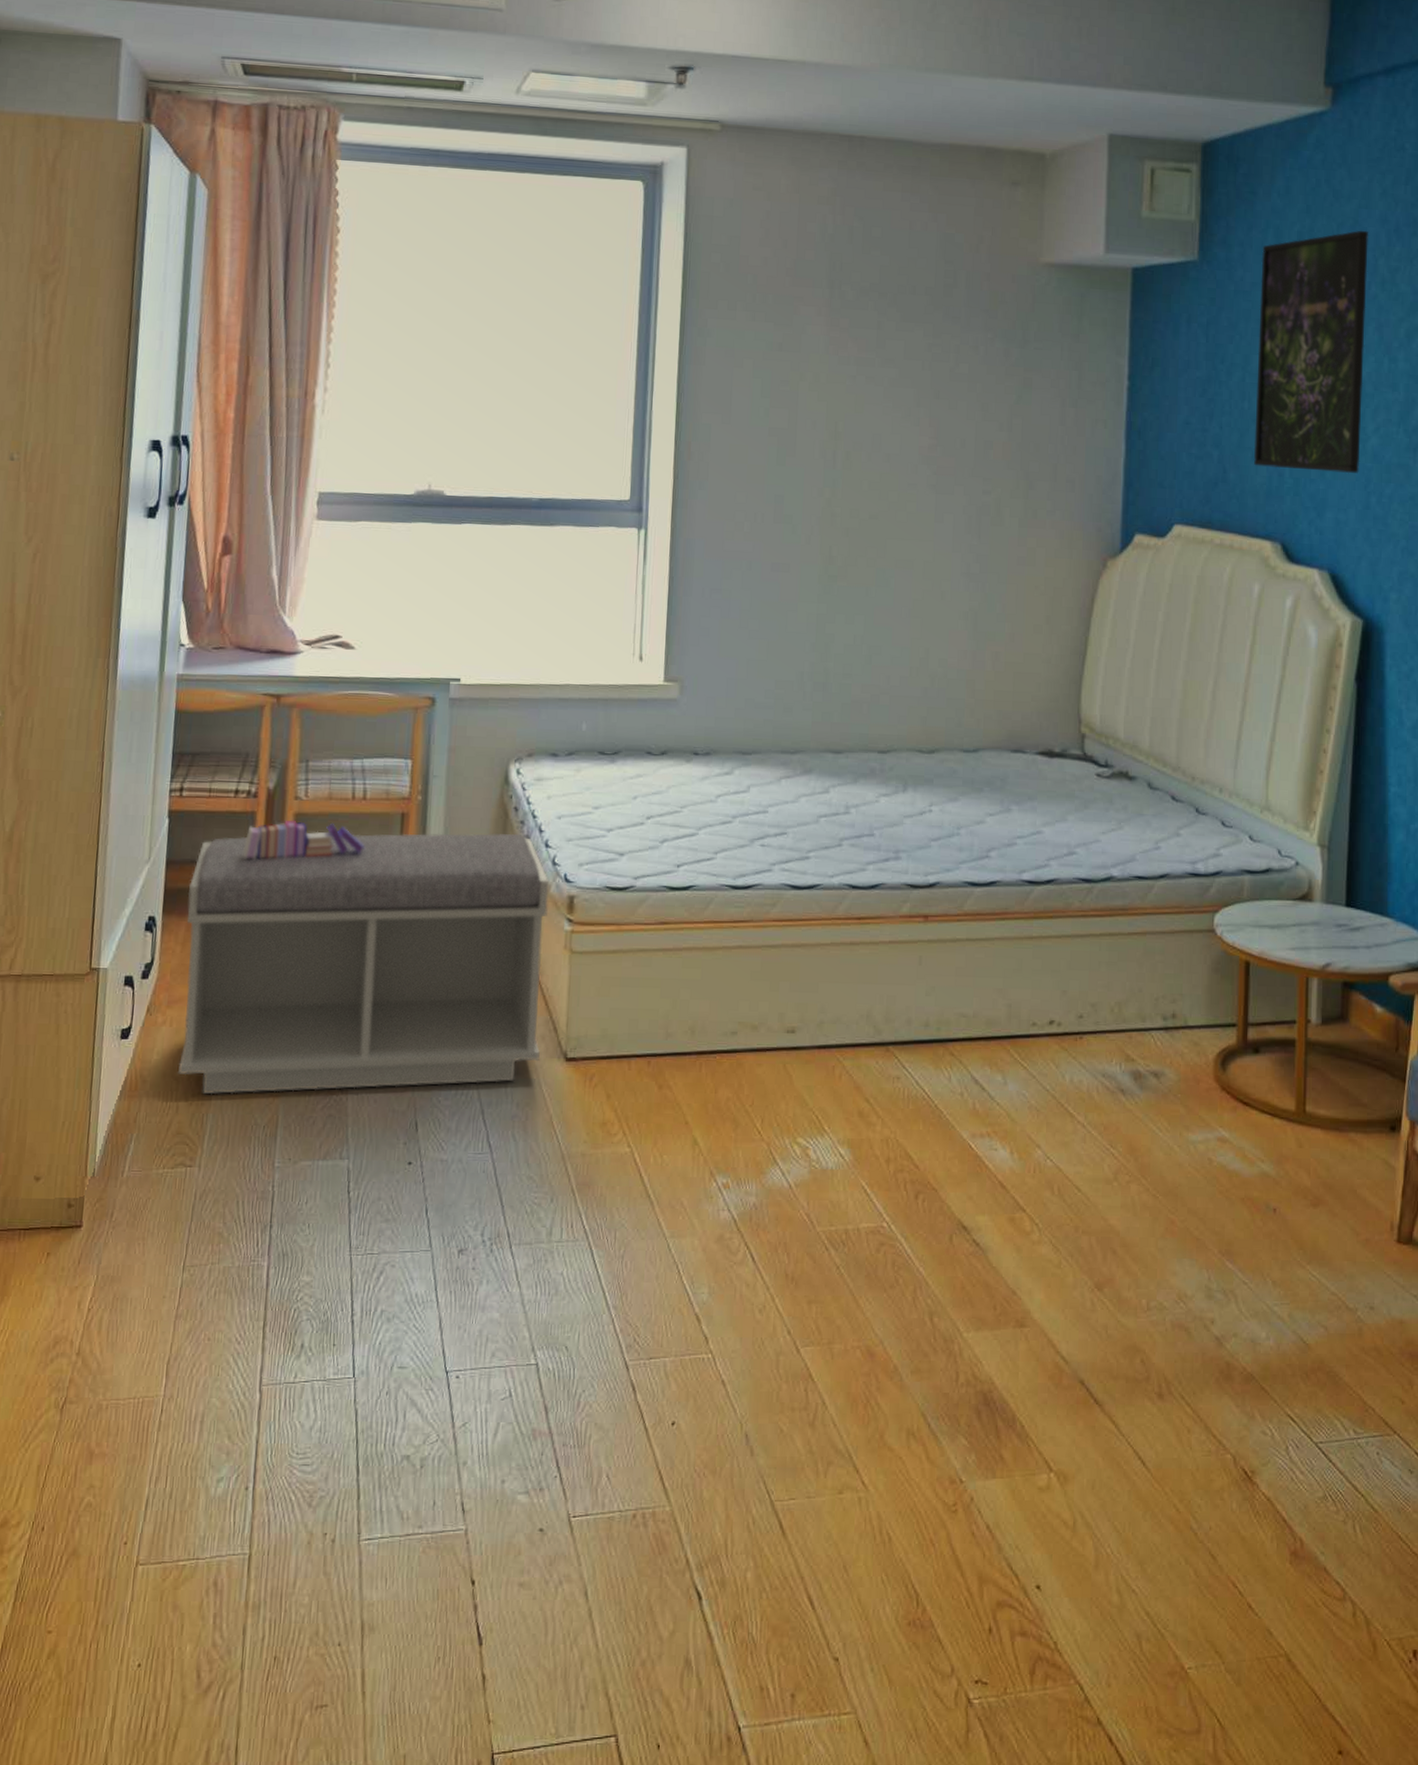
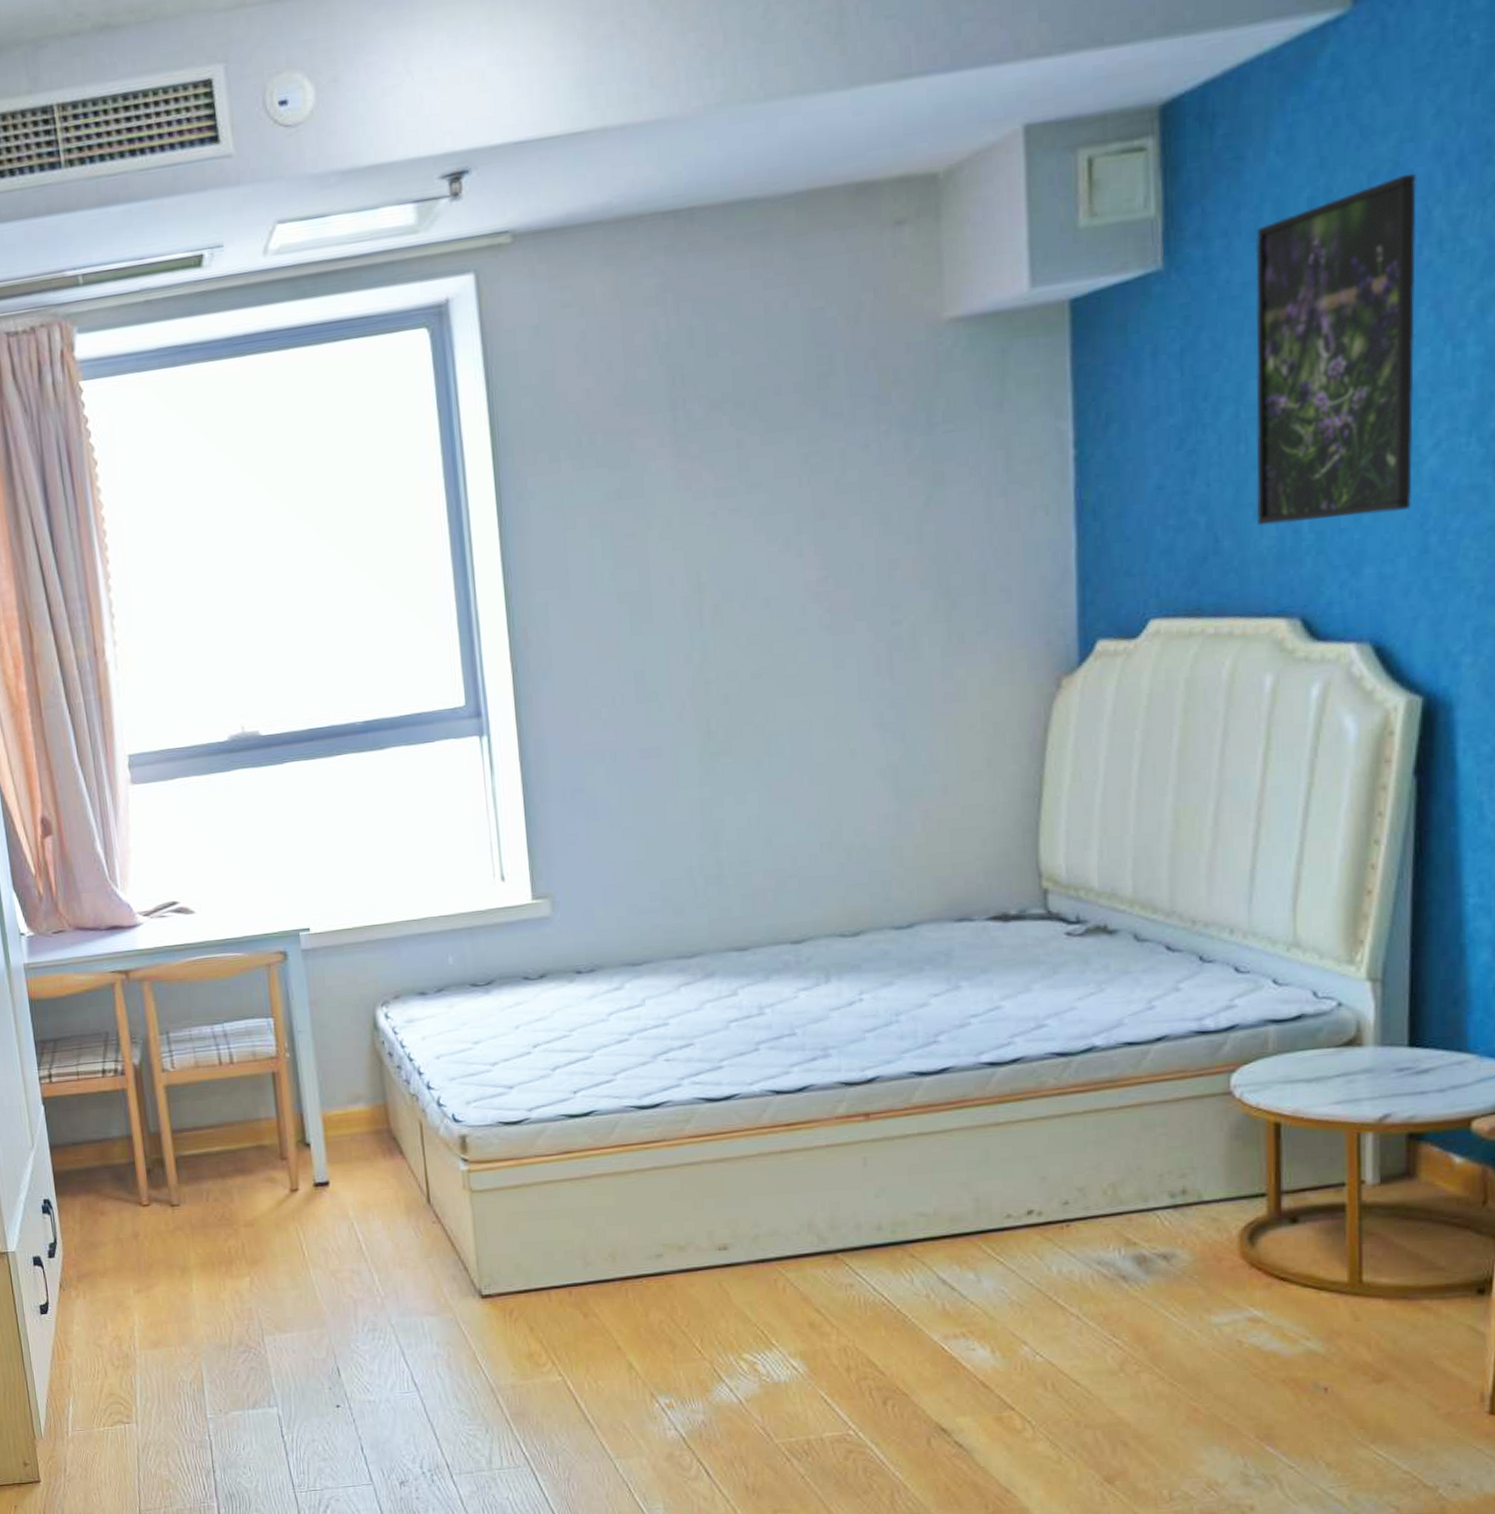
bench: present [177,833,549,1095] -> none [75,1080,454,1358]
books: present [243,820,366,860] -> none [121,1090,242,1136]

